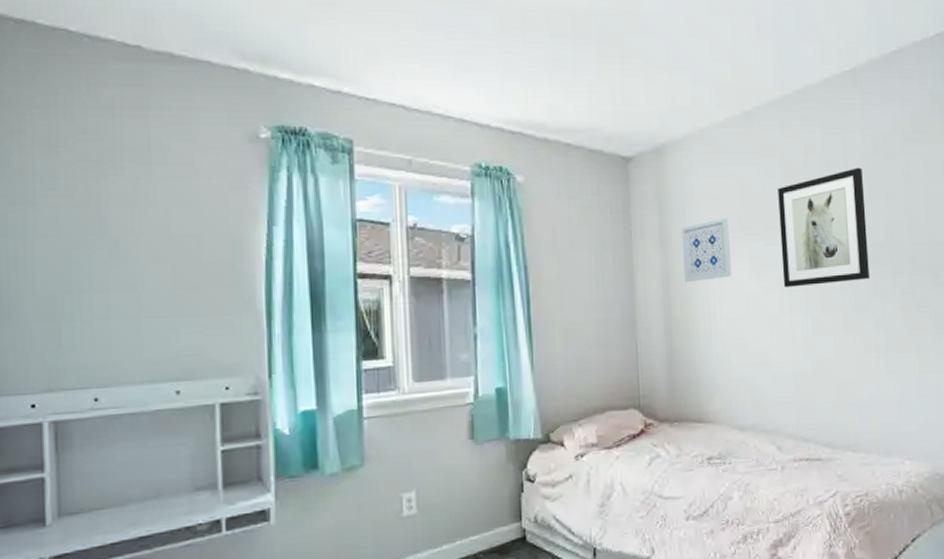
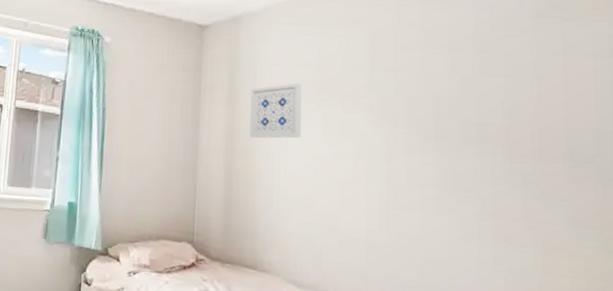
wall art: present [778,167,870,288] -> none [360,43,475,160]

